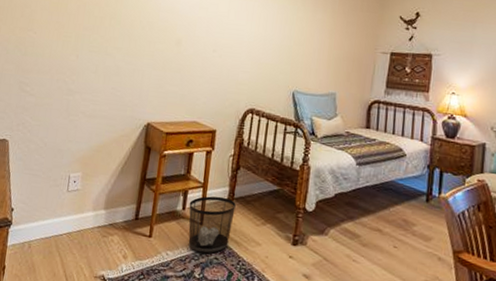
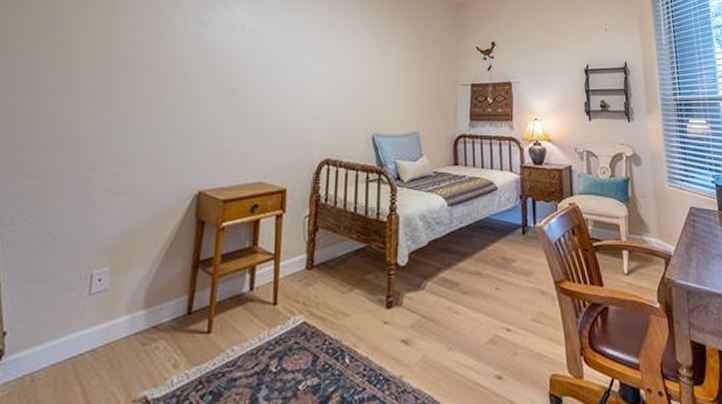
waste bin: present [188,196,236,255] -> none [258,266,316,340]

